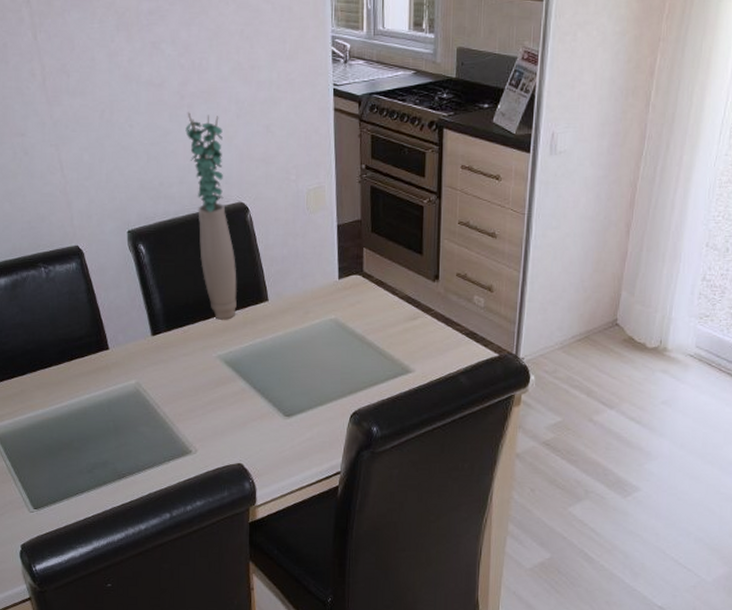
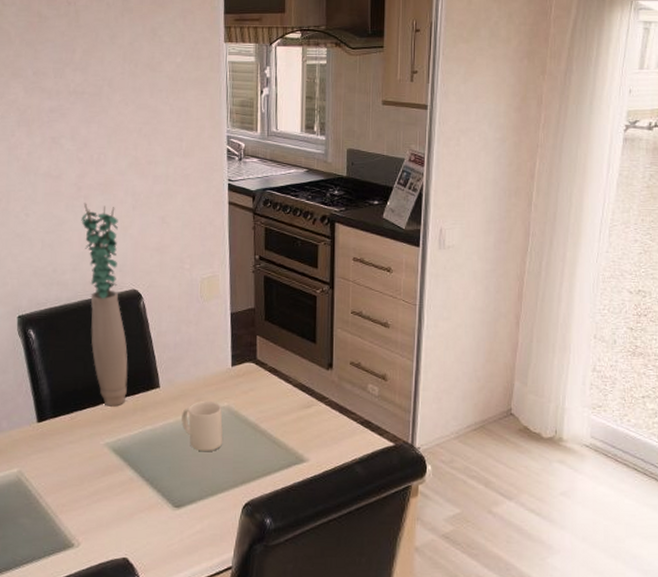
mug: none [290,313,331,364] -> present [182,400,224,452]

